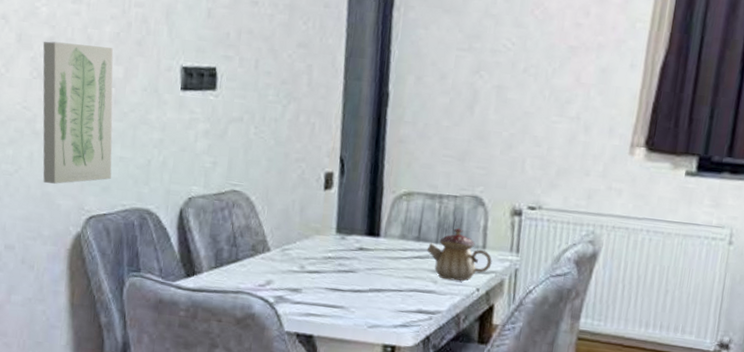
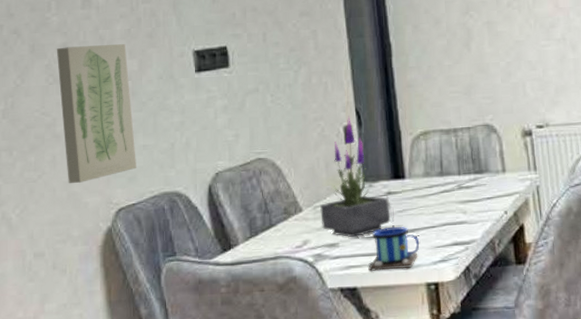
potted plant: none [287,162,359,286] -> present [320,116,391,237]
mug: none [327,248,383,327] -> present [368,193,419,272]
teapot: present [426,227,492,281] -> none [451,156,514,208]

